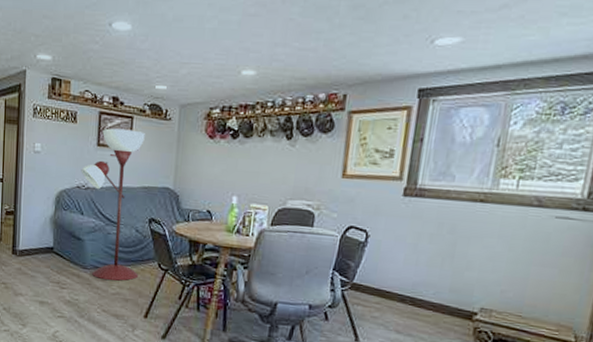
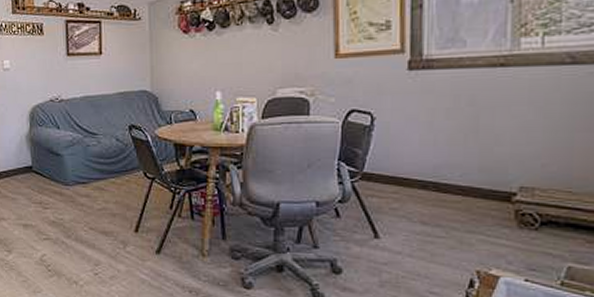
floor lamp: present [81,128,145,281] -> none [52,34,125,195]

